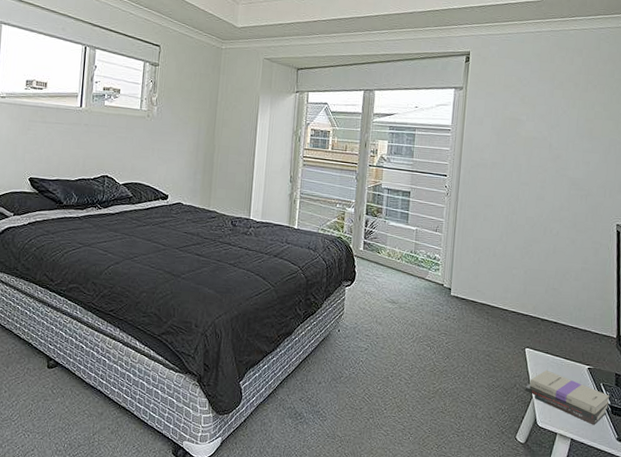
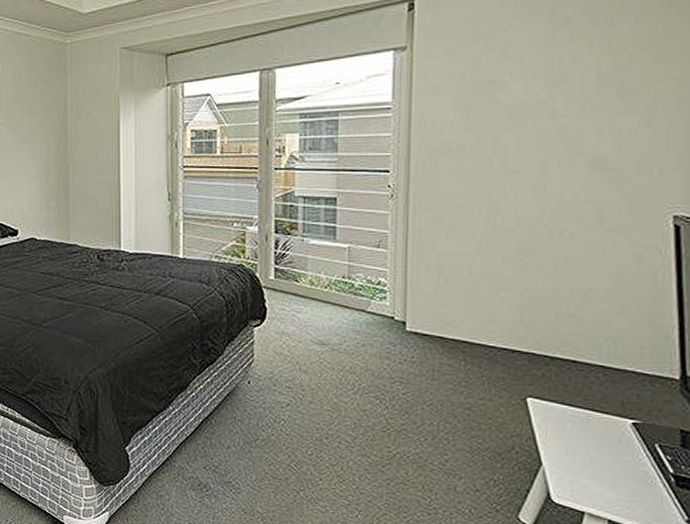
books: present [525,369,610,425] -> none [529,426,673,502]

